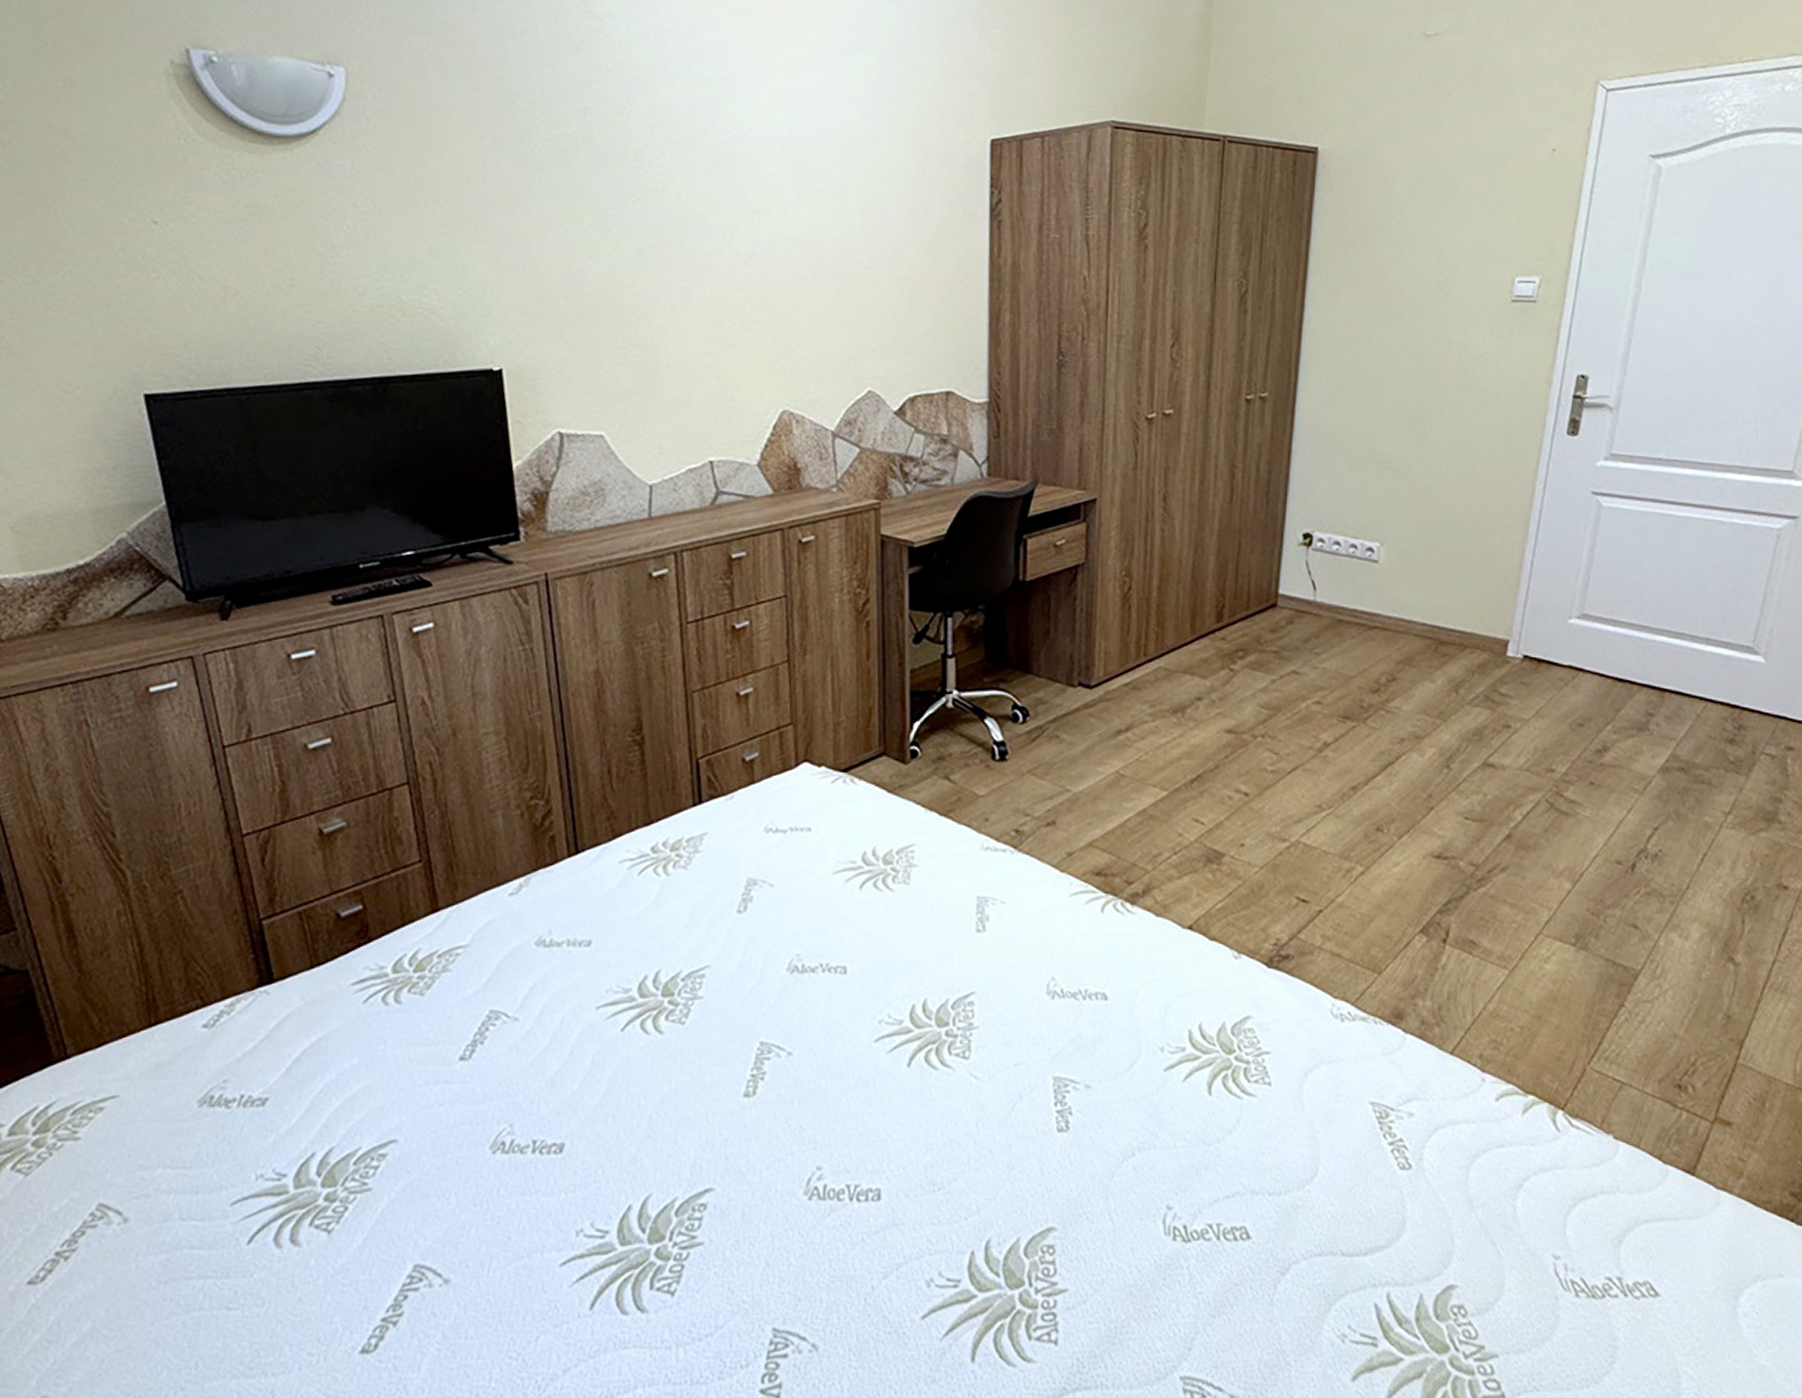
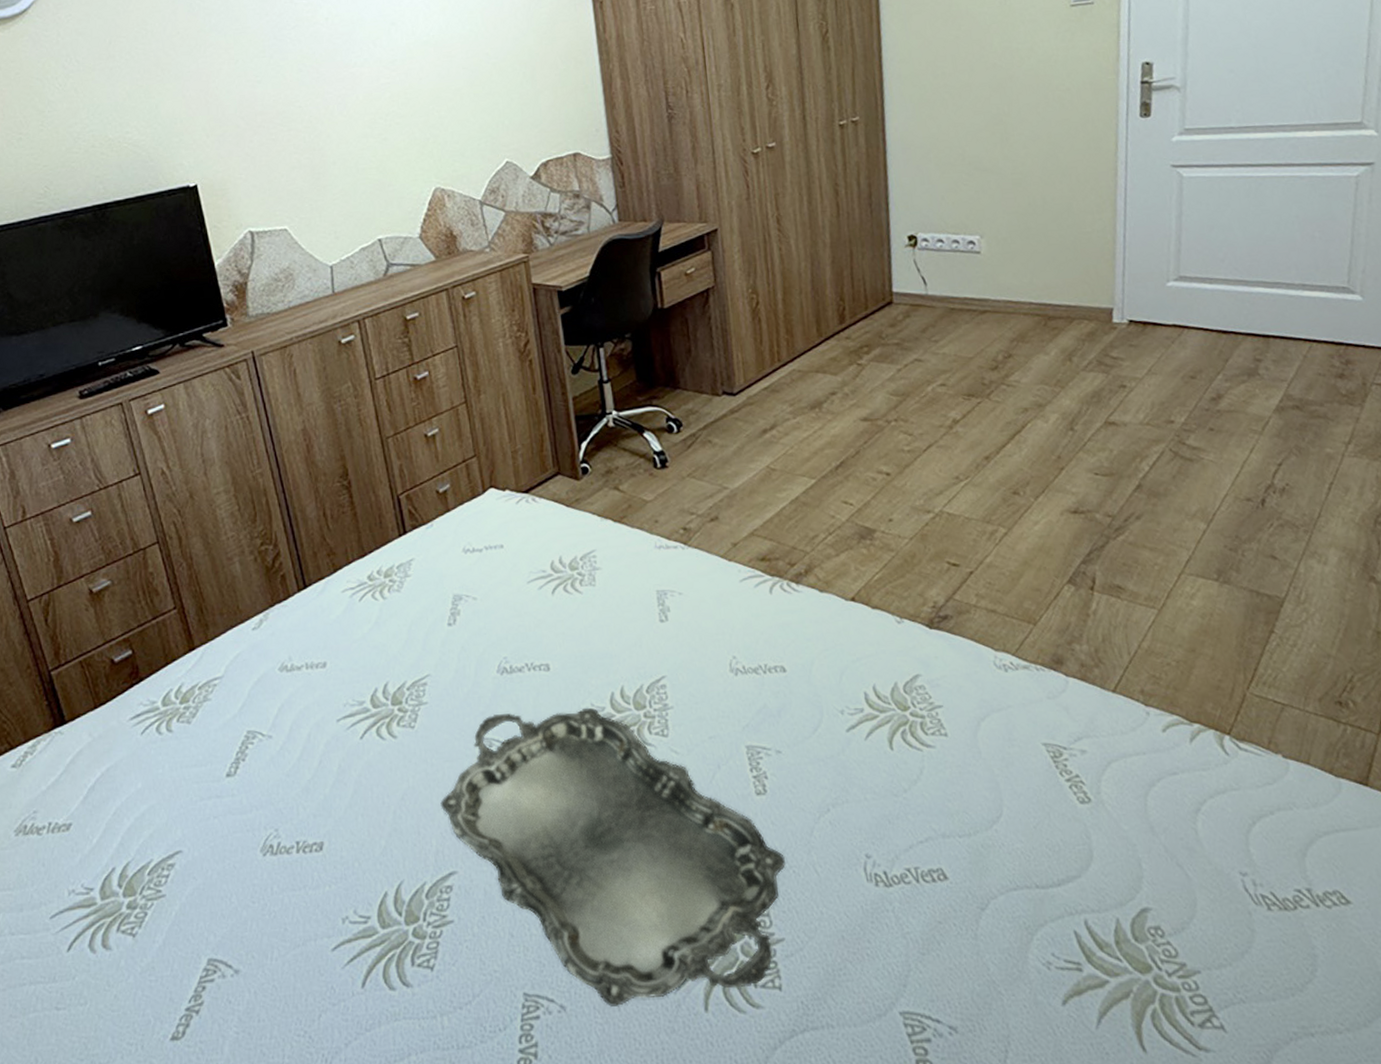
serving tray: none [704,1017,1079,1350] -> present [440,707,785,1007]

